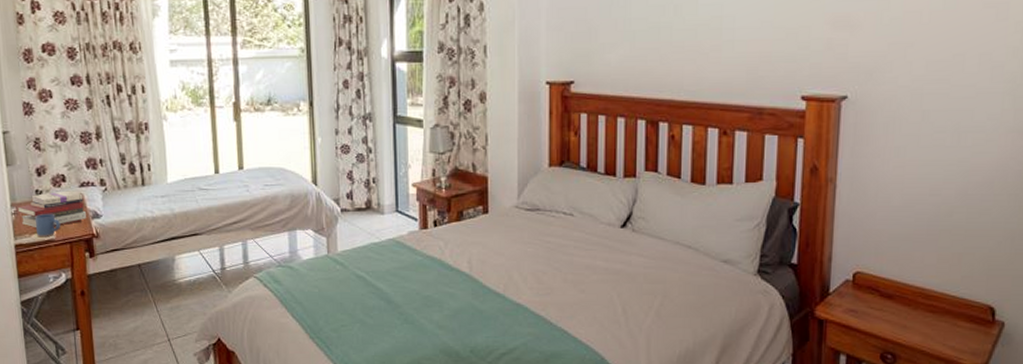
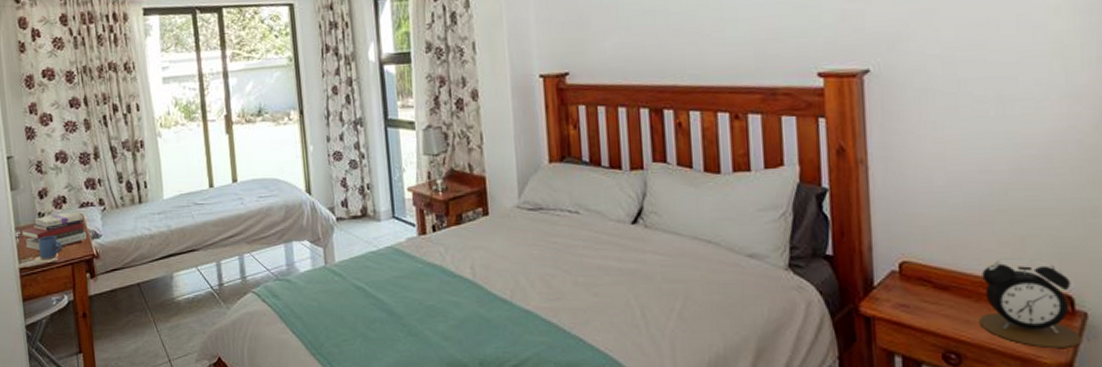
alarm clock: none [914,273,998,353] -> present [979,258,1083,349]

